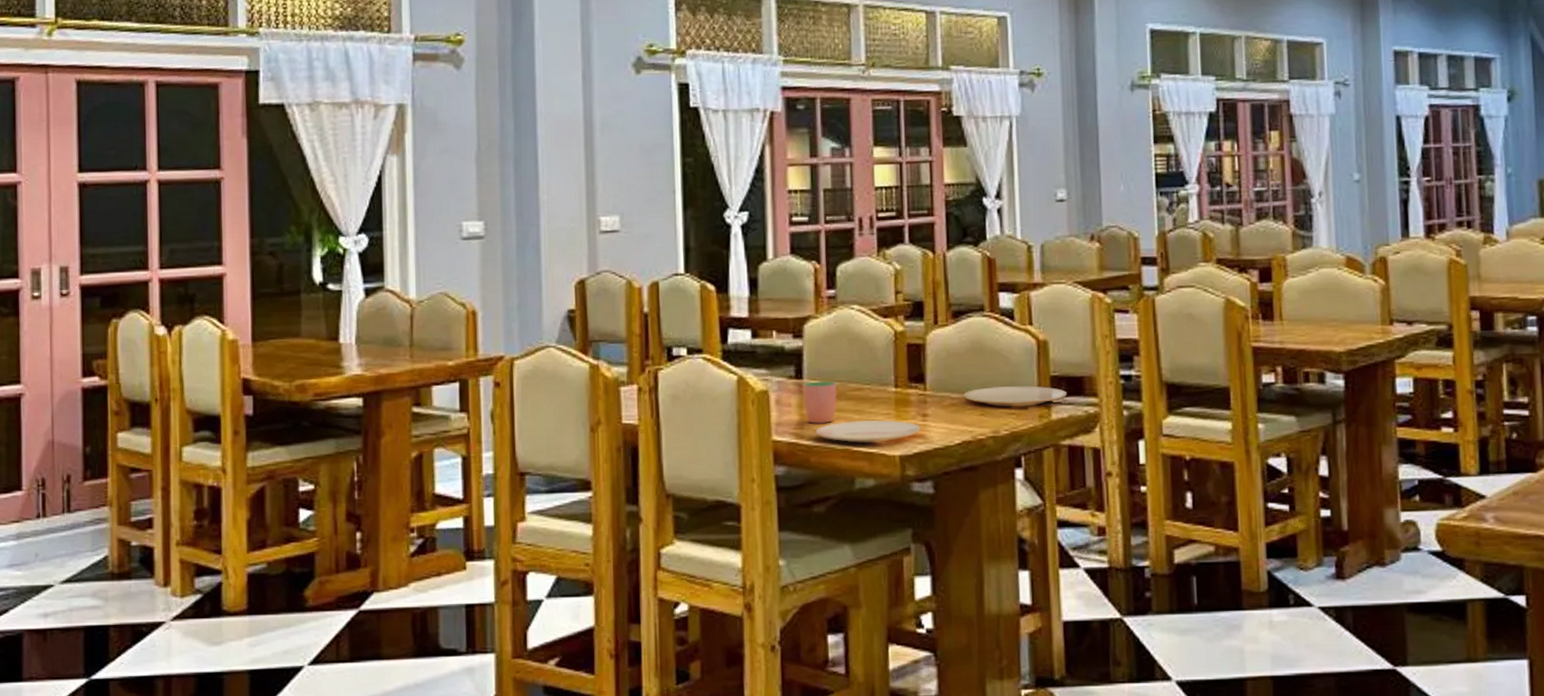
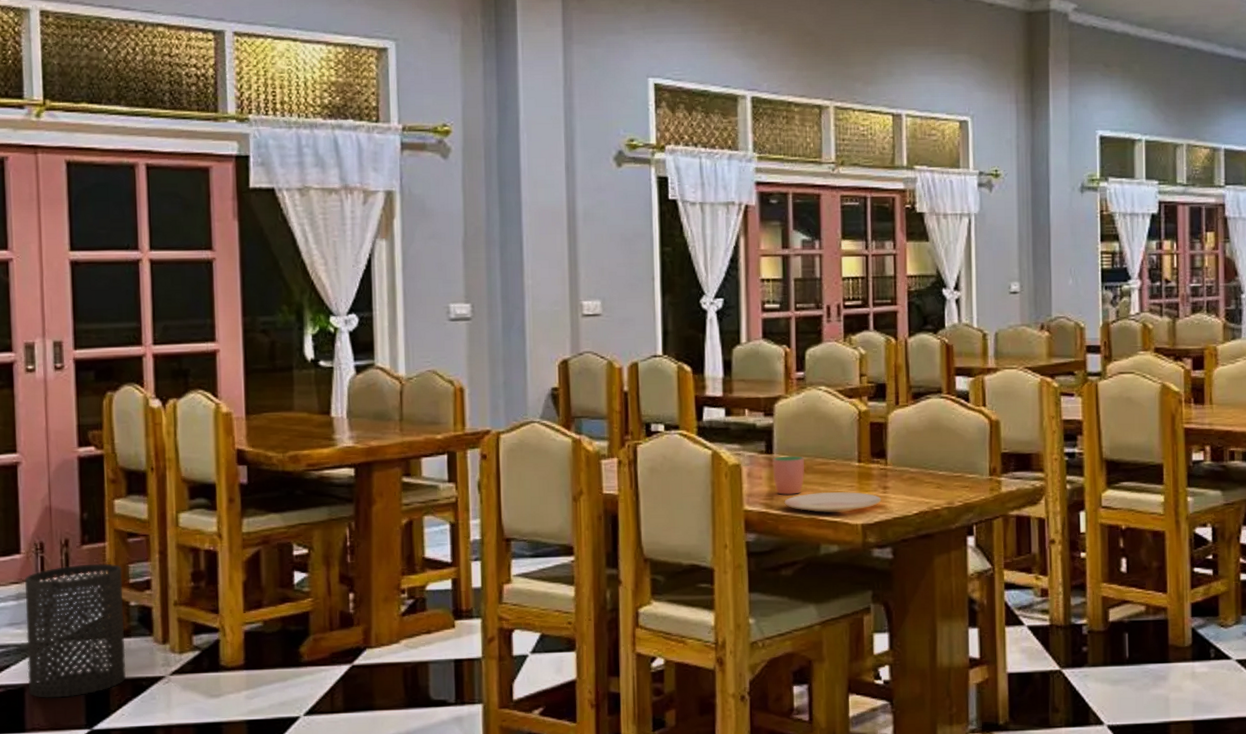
trash can: none [25,500,126,645] -> present [25,563,126,698]
plate: present [963,386,1067,407] -> none [921,461,1016,481]

